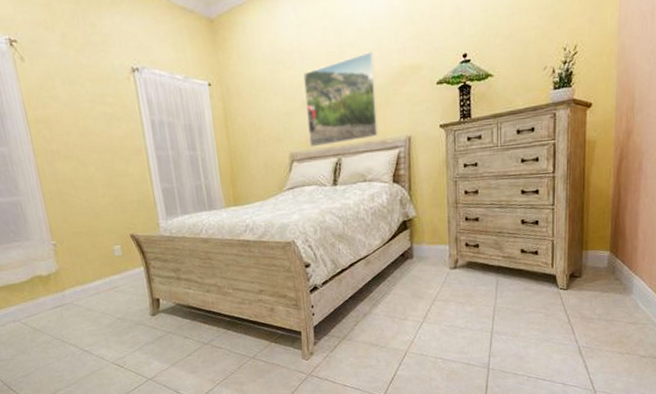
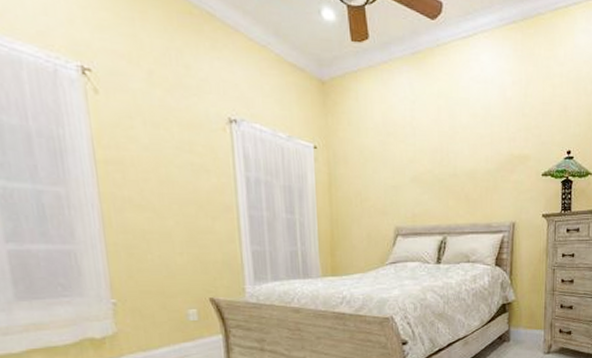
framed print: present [303,52,379,147] -> none [415,137,485,223]

